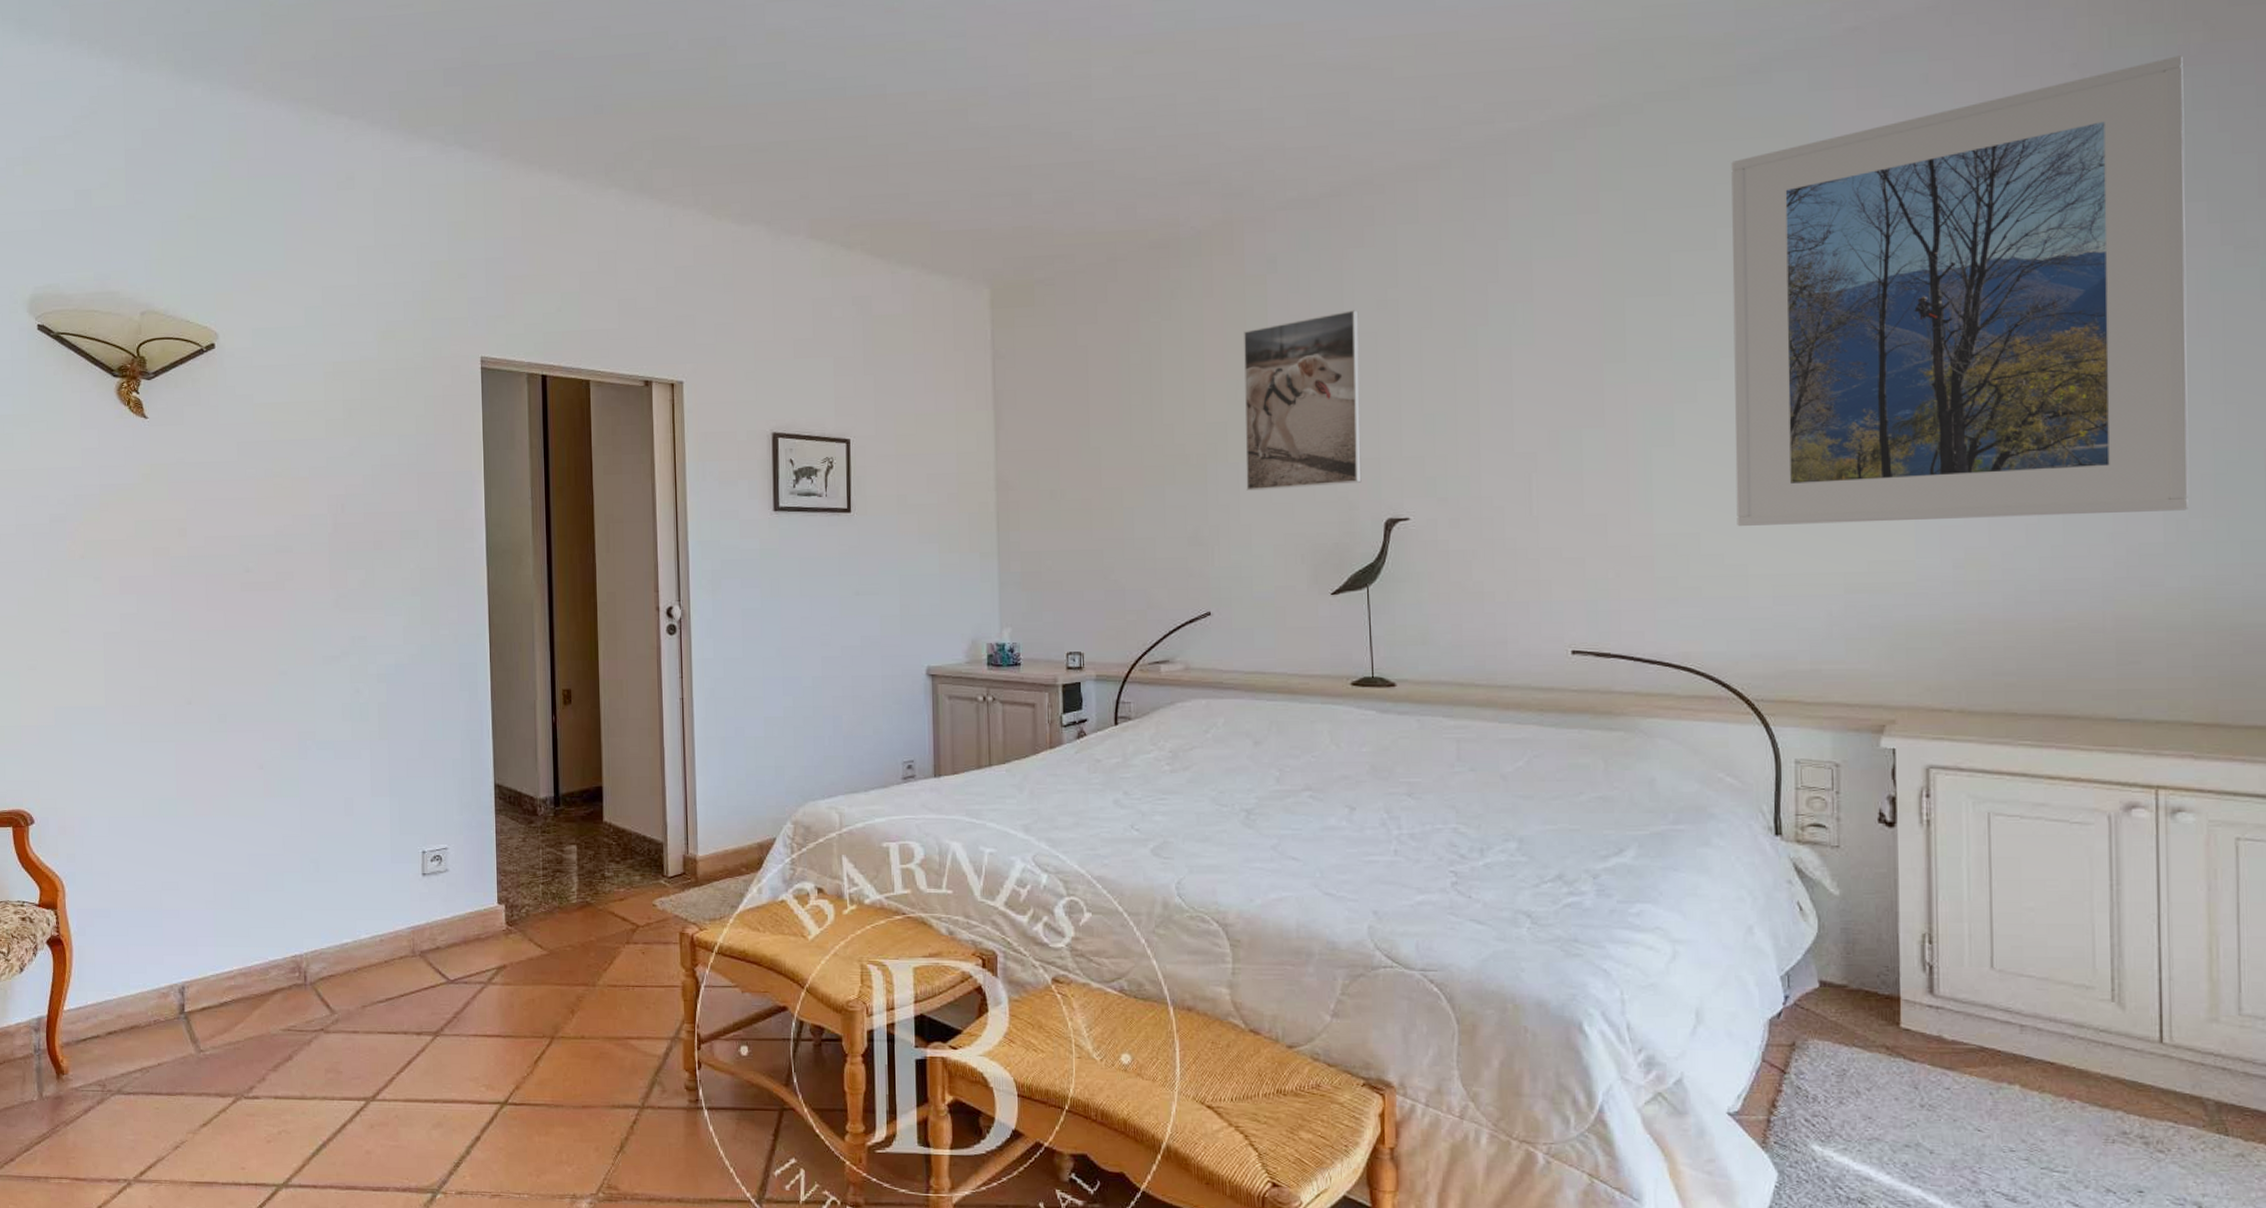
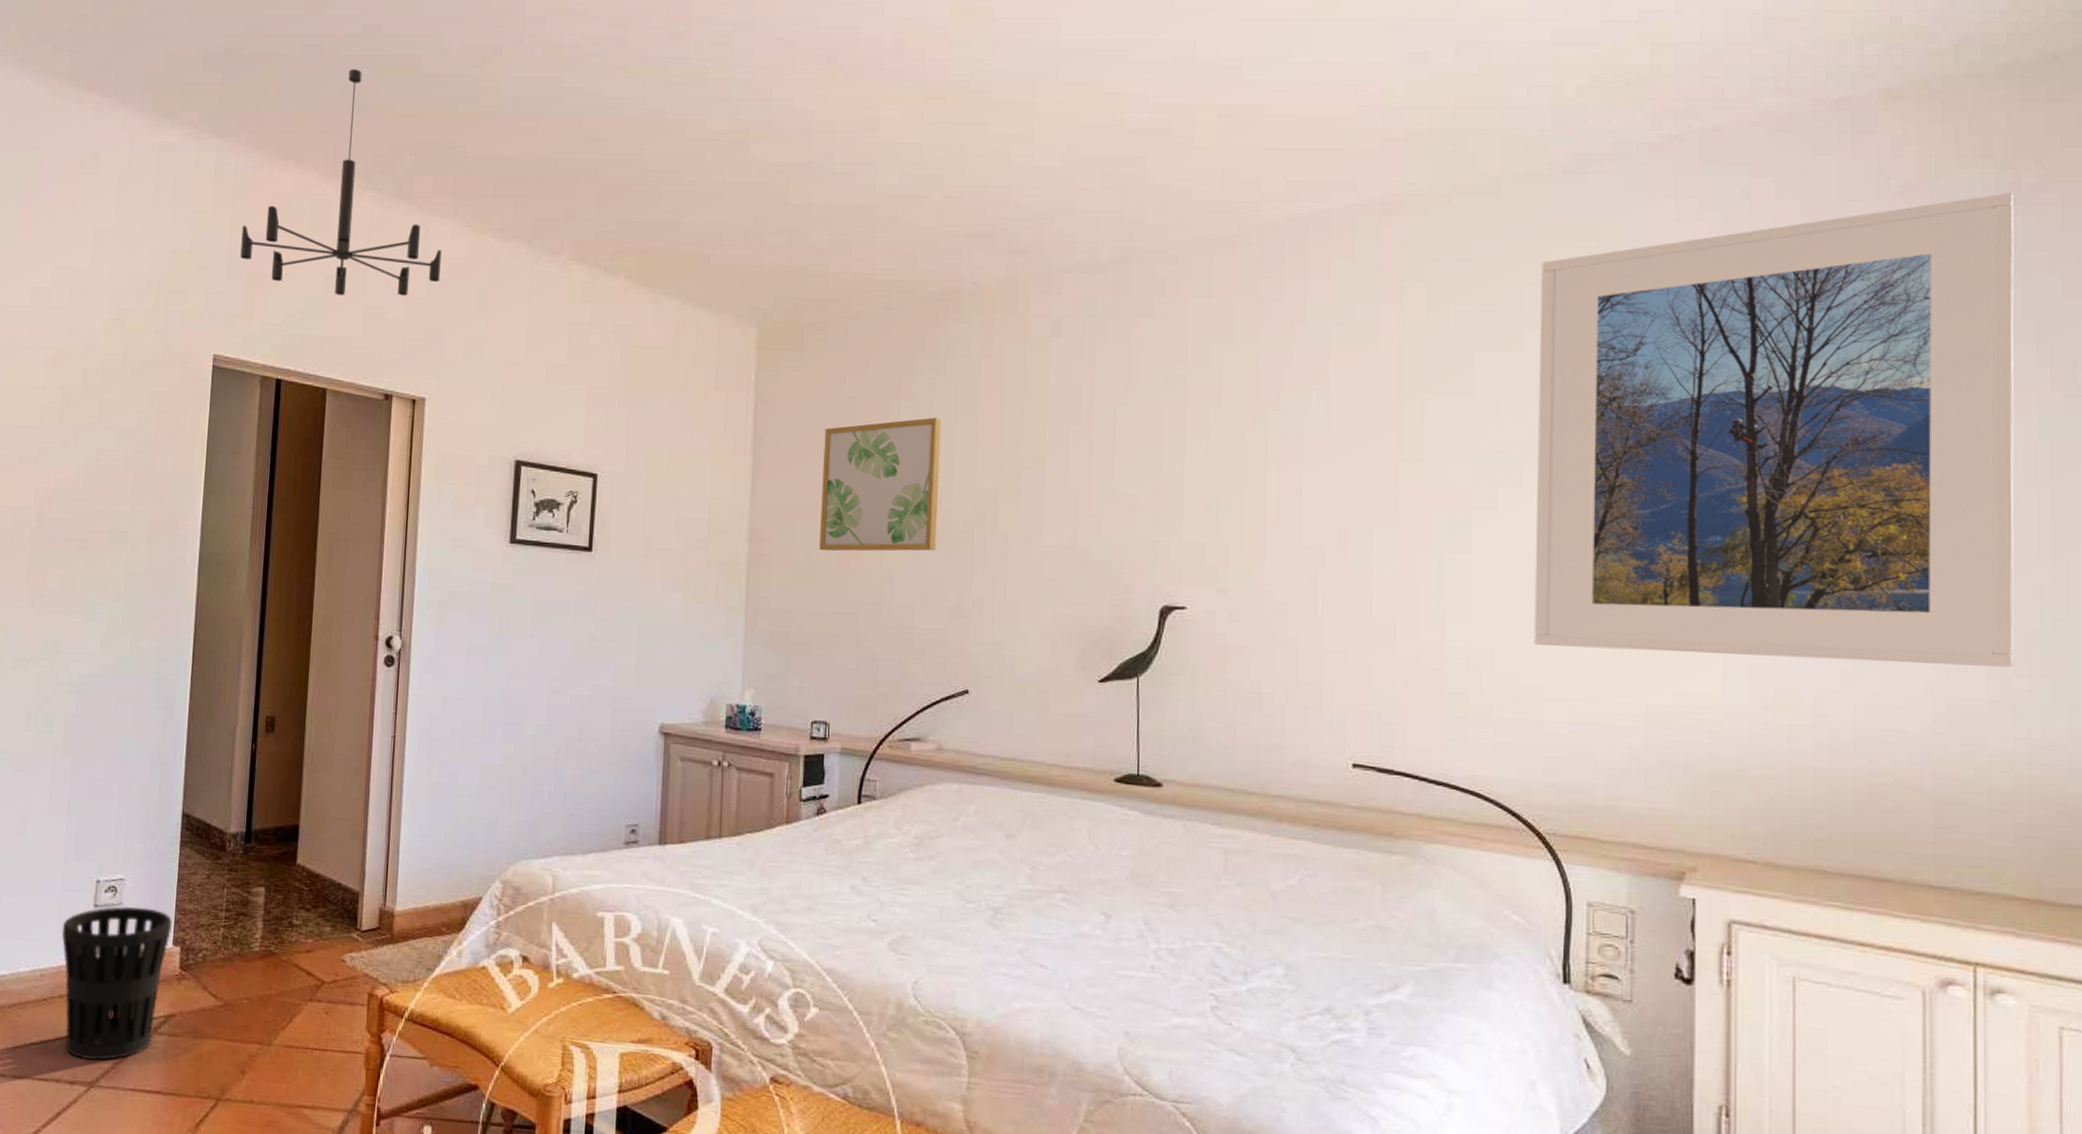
wastebasket: none [395,872,495,1012] -> present [61,906,172,1060]
chandelier: none [496,71,686,291] -> present [240,69,442,296]
wall art: none [1060,359,1172,494] -> present [819,417,942,552]
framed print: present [1243,310,1362,491] -> none [1015,382,1145,566]

